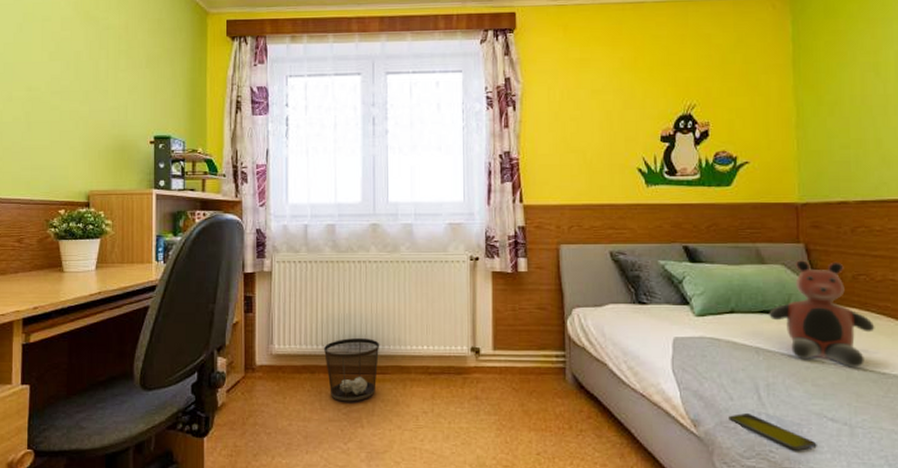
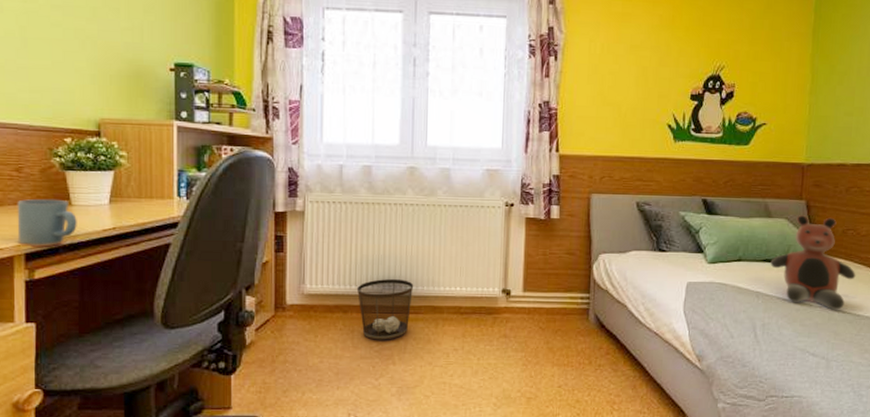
mug: none [17,266,68,312] -> present [17,198,77,247]
smartphone: present [729,414,816,451] -> none [728,350,798,381]

